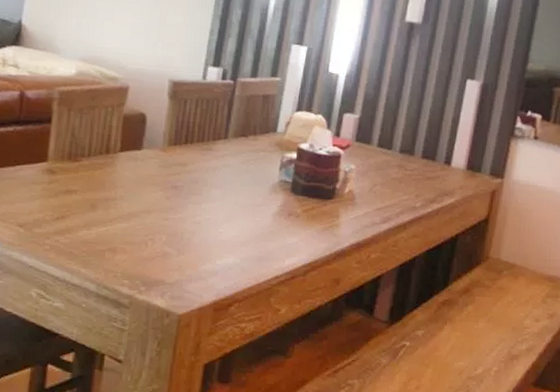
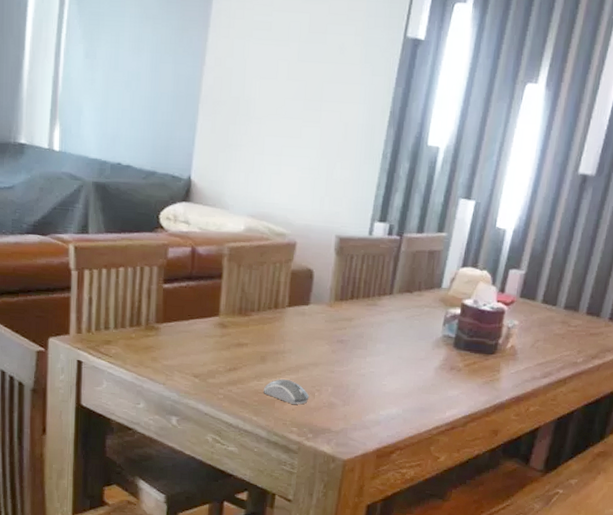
computer mouse: none [93,228,142,255] -> present [264,379,310,405]

